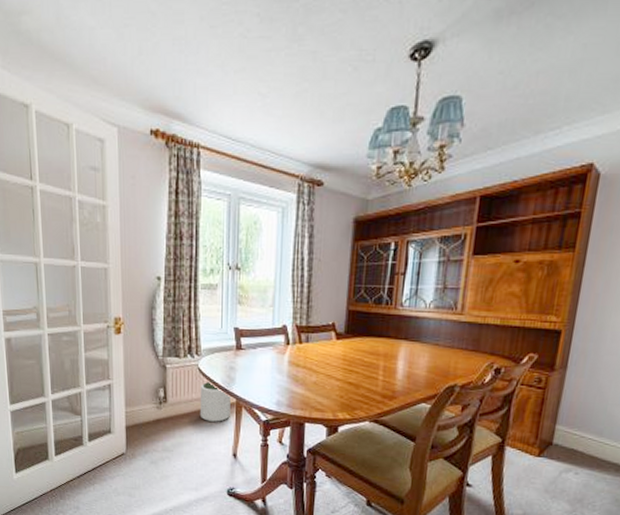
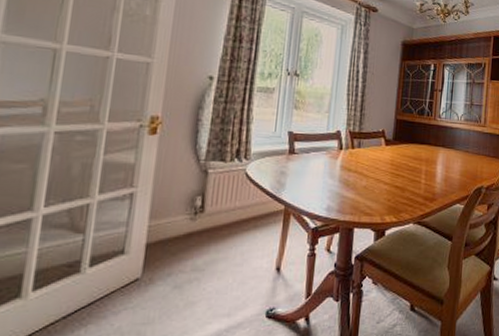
plant pot: present [199,381,231,422] -> none [242,187,279,232]

